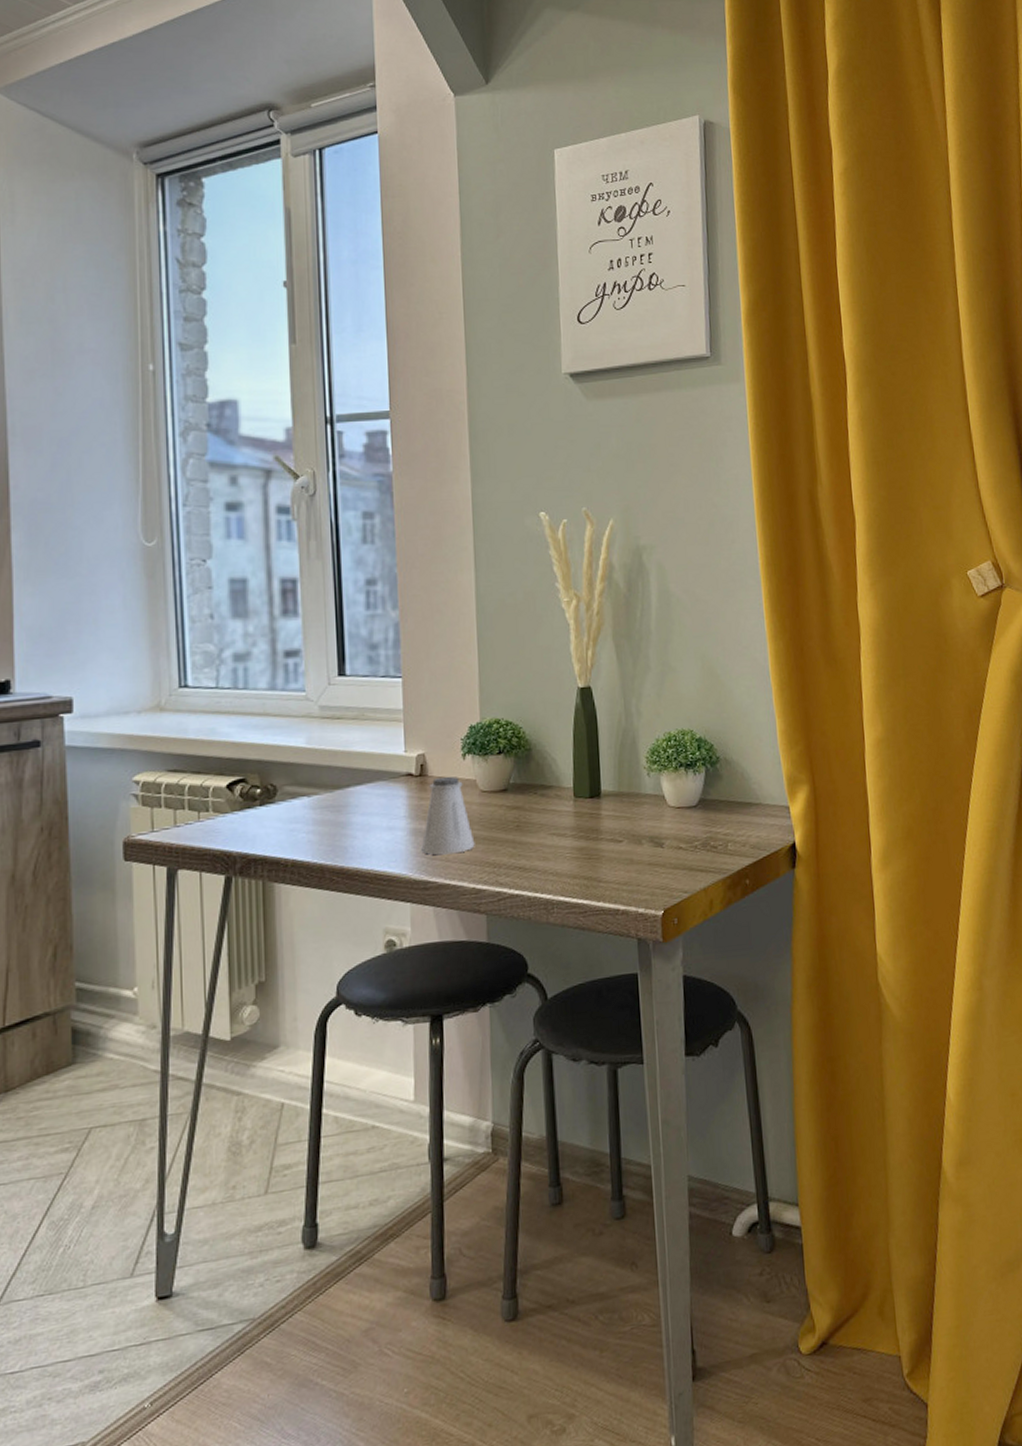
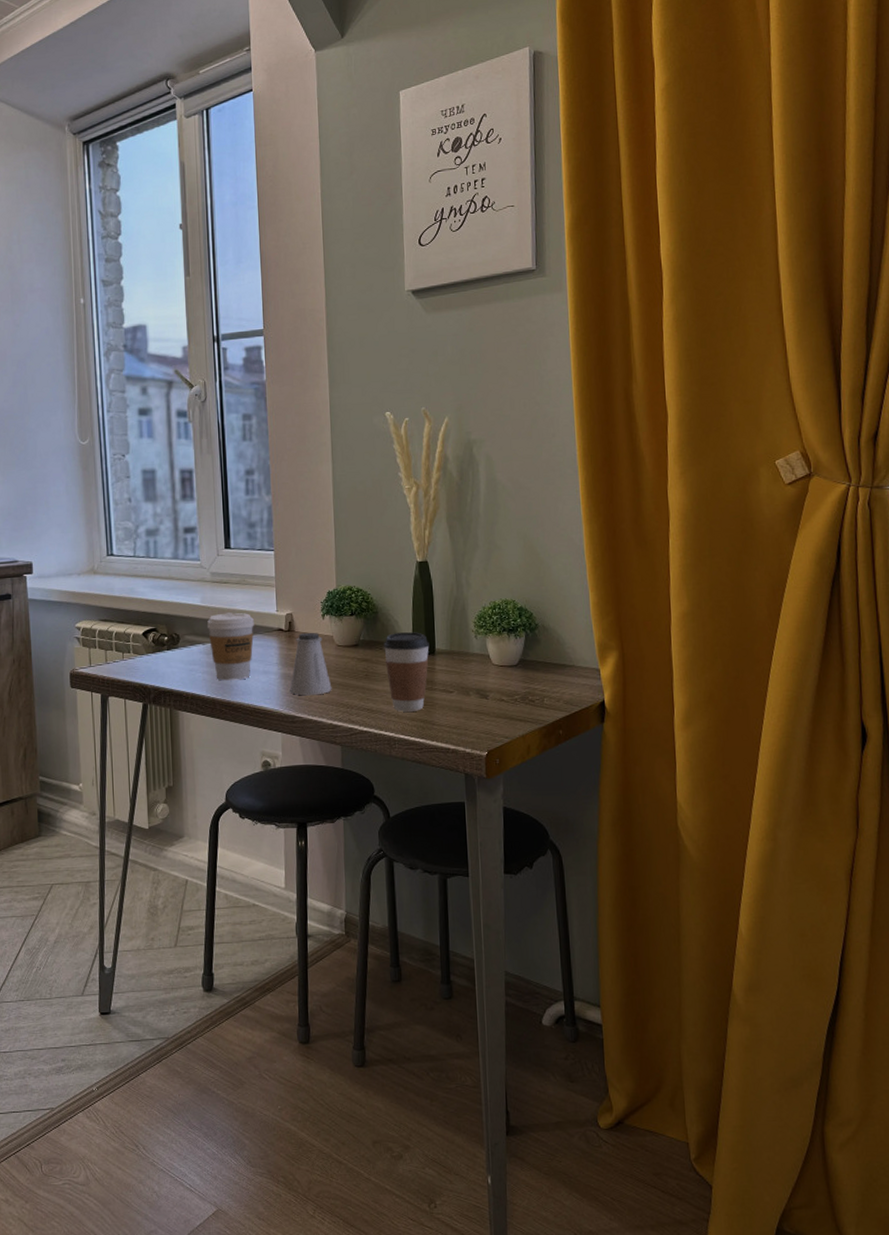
coffee cup: none [313,755,376,842] -> present [206,612,254,681]
coffee cup: none [539,771,594,869] -> present [384,632,429,712]

